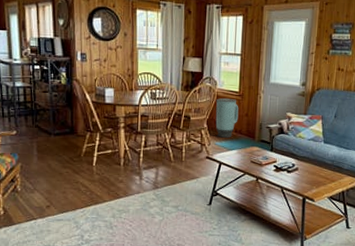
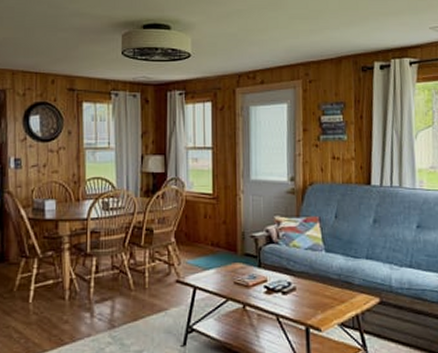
trash can: present [215,97,239,138] -> none [184,202,214,254]

